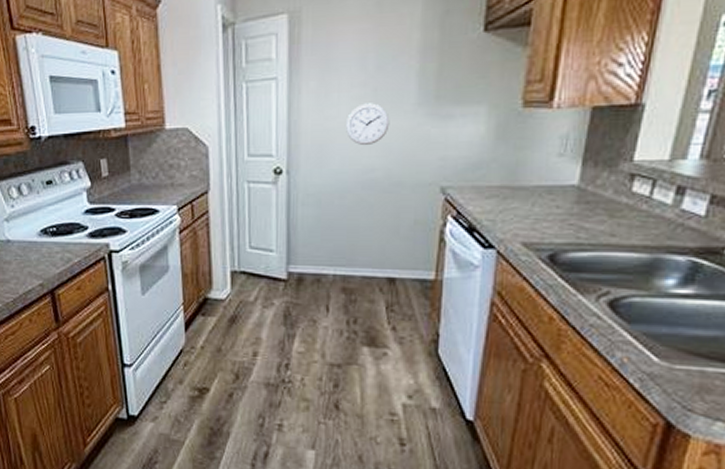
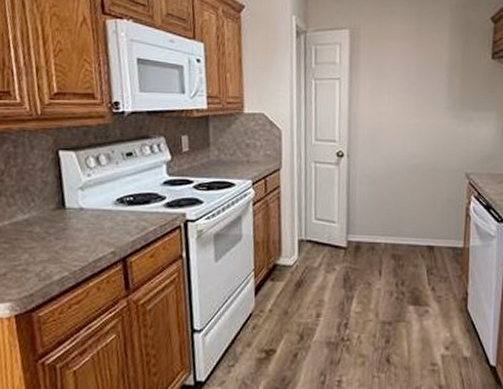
wall clock: present [345,103,390,145] -> none [393,104,427,137]

